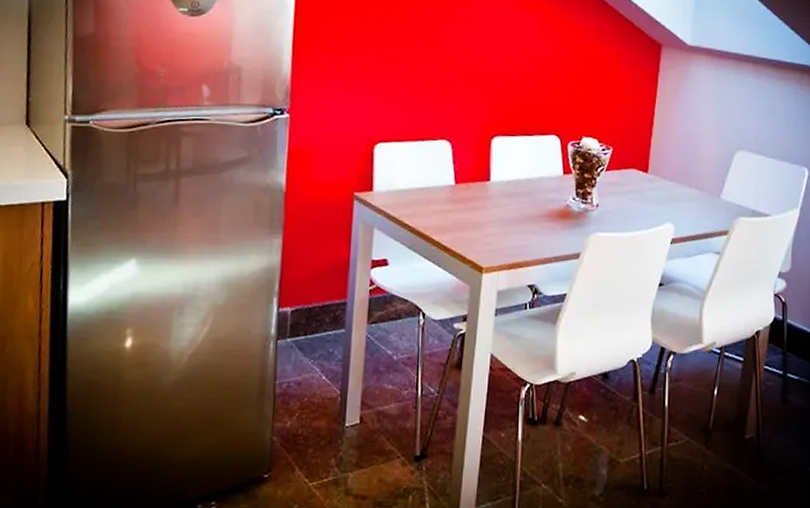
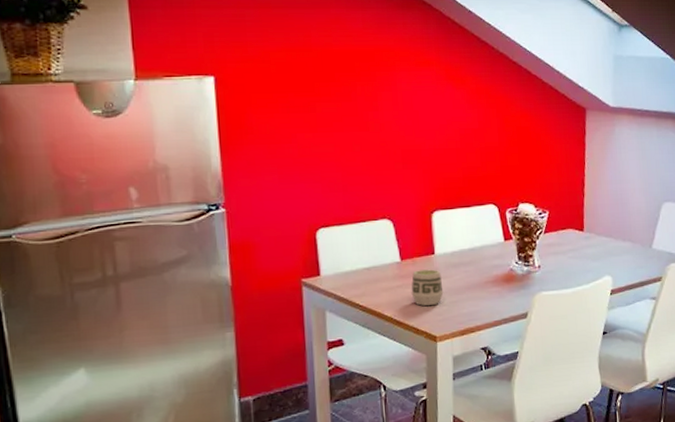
cup: none [462,196,495,234] -> present [411,269,444,306]

